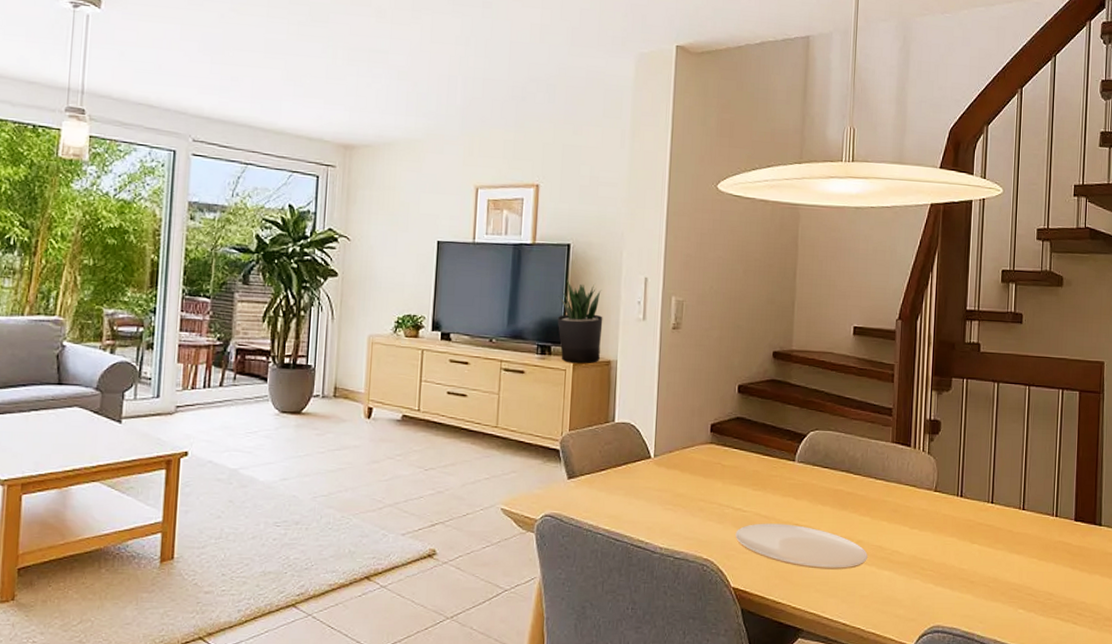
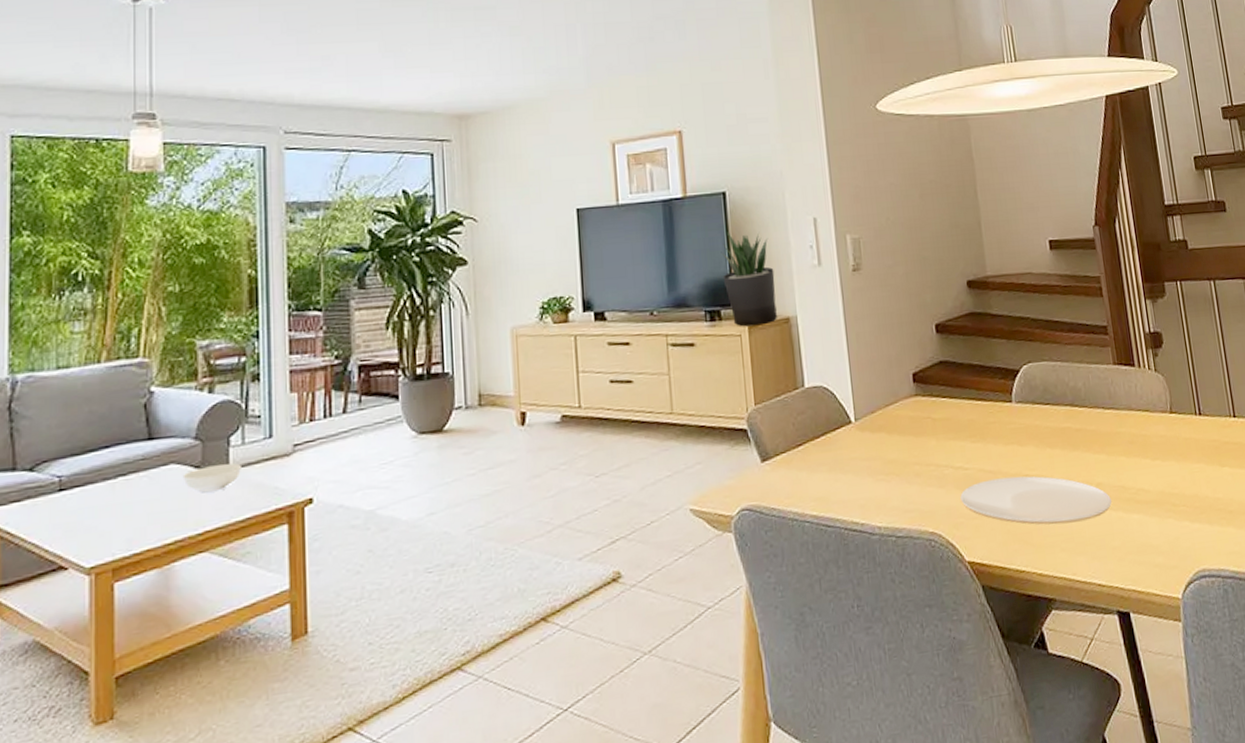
bowl: none [83,413,133,435] -> present [182,463,243,493]

